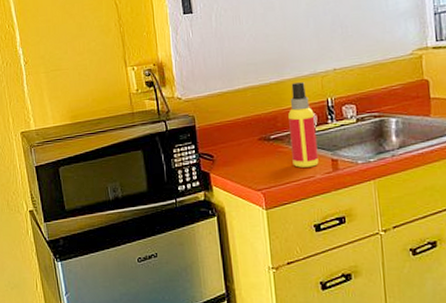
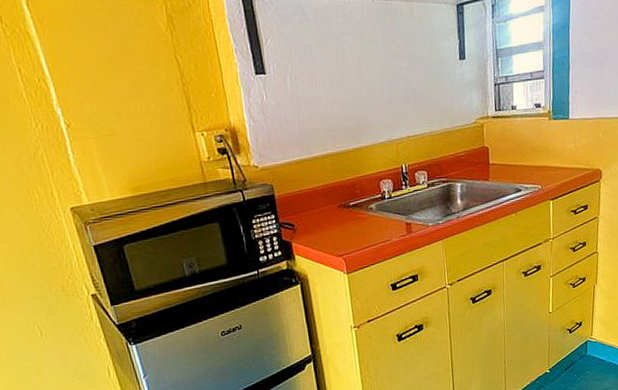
spray bottle: present [288,82,319,168] -> none [366,149,395,232]

